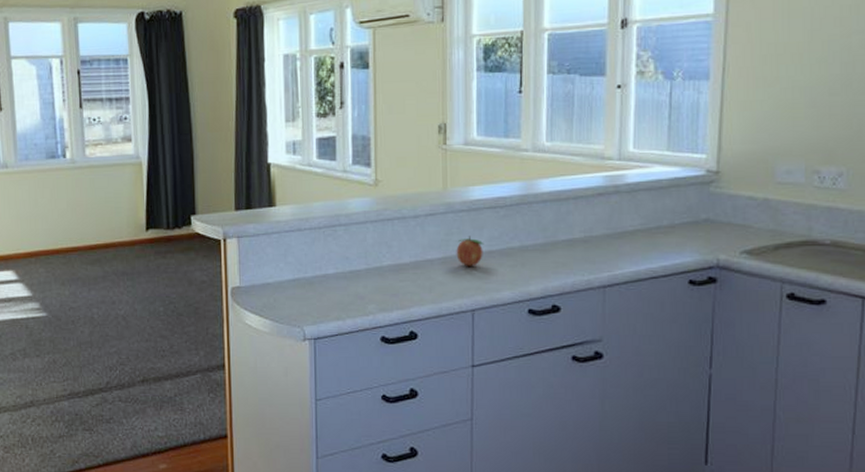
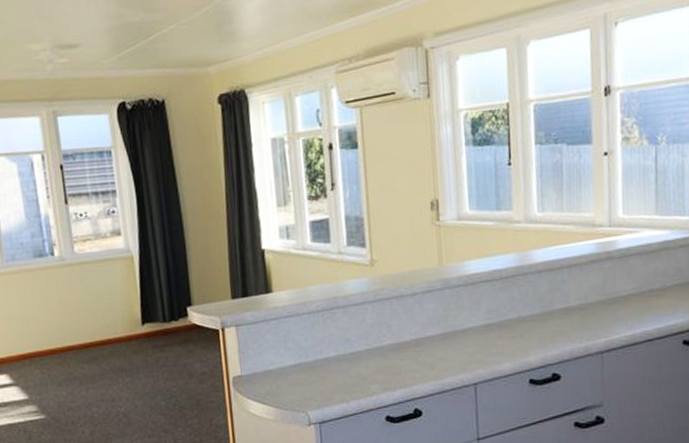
fruit: present [456,236,484,266] -> none [455,310,483,341]

